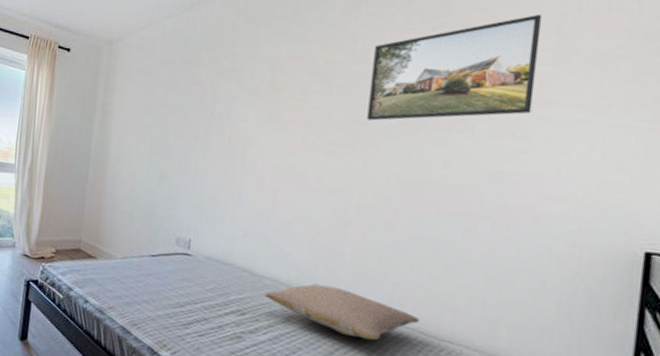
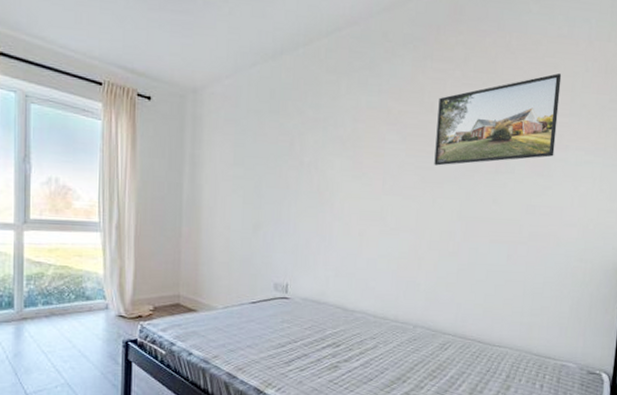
pillow: present [265,283,420,341] -> none [356,312,477,354]

